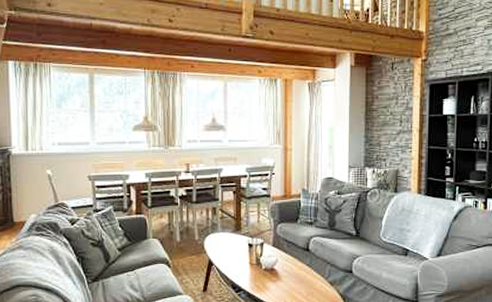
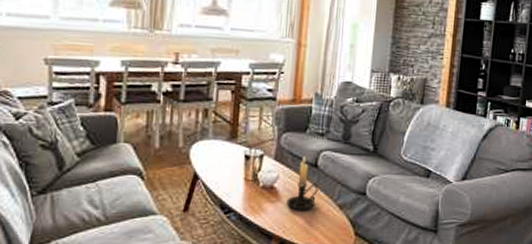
candle holder: none [286,242,311,288] -> present [286,155,318,211]

